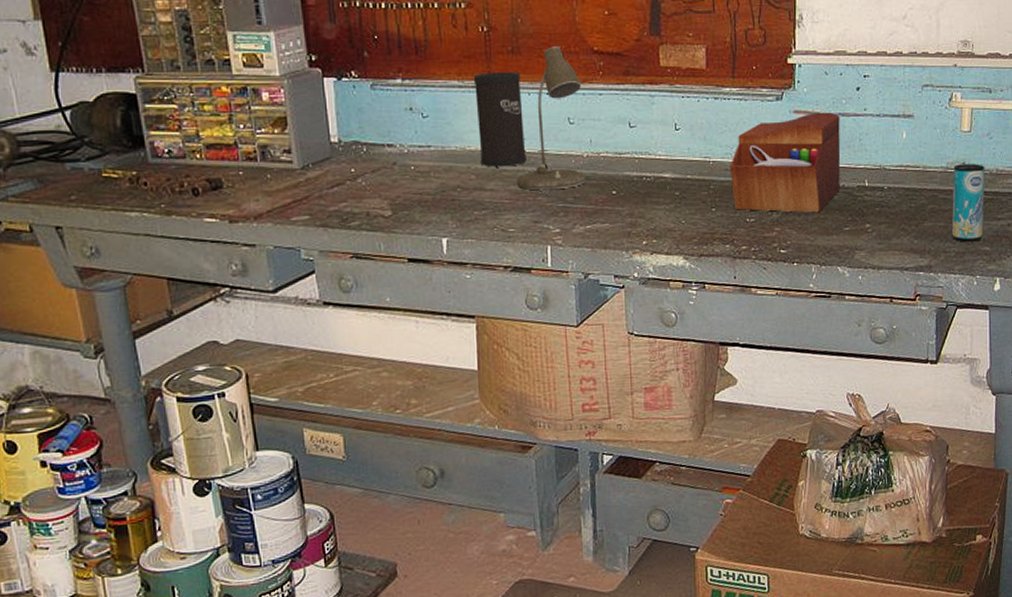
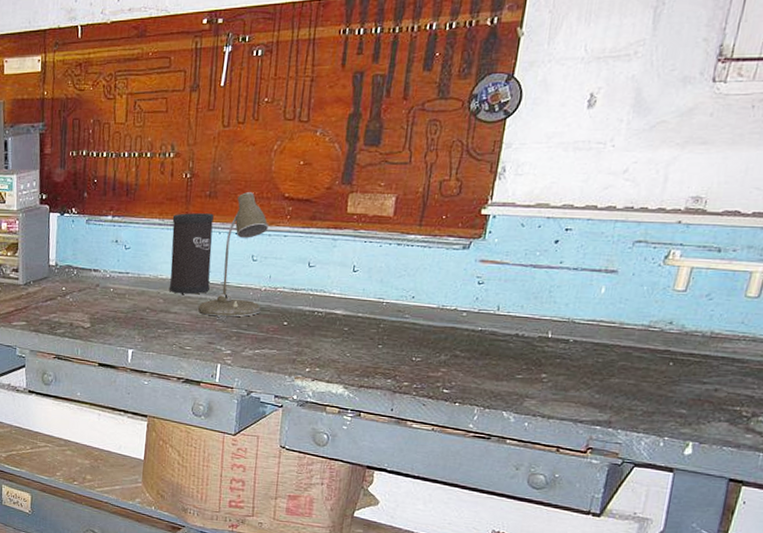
sewing box: present [729,112,841,212] -> none [402,262,531,357]
beverage can: present [951,164,985,242] -> none [641,323,697,403]

